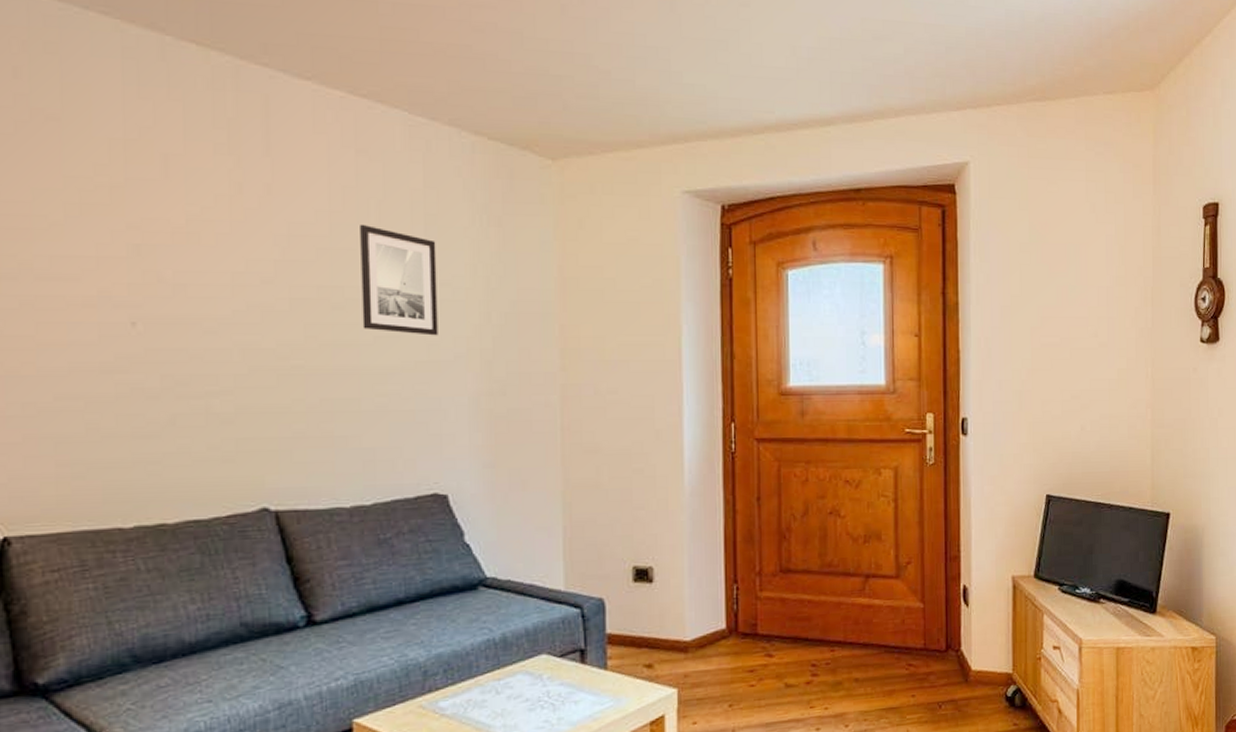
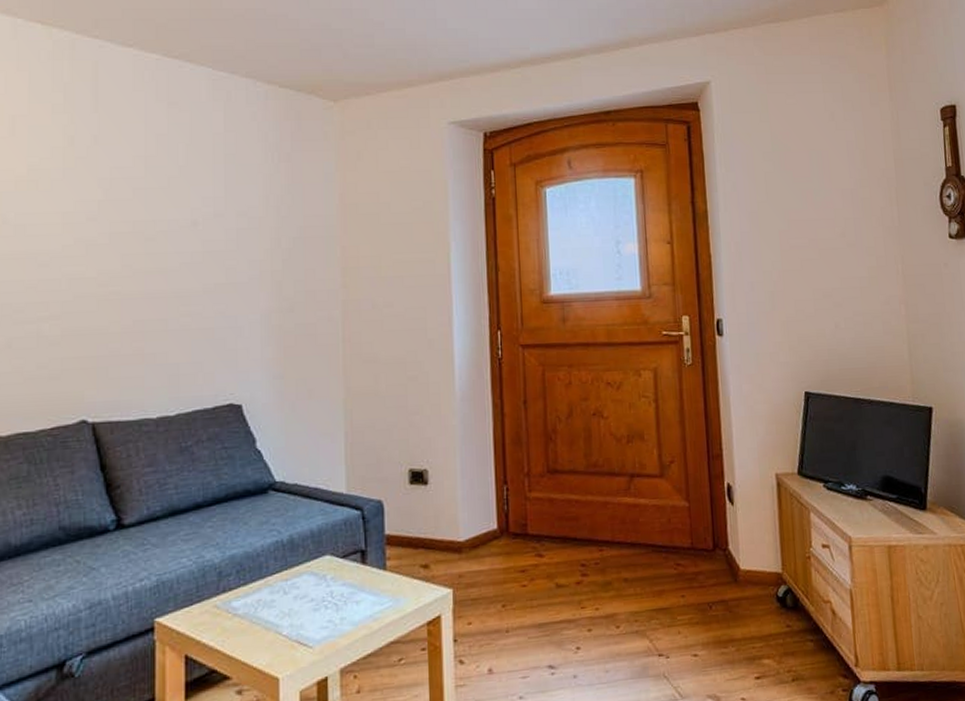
wall art: present [360,224,438,336] -> none [170,165,235,261]

